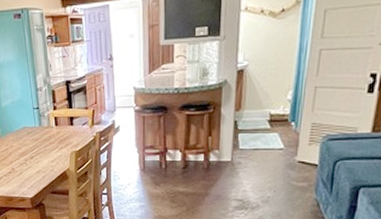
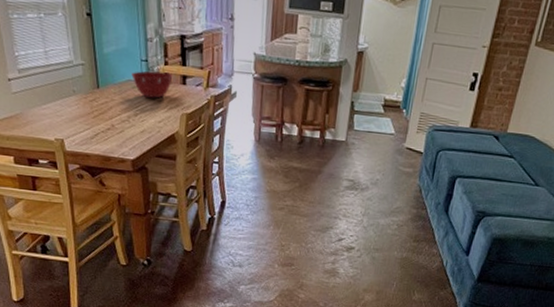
mixing bowl: none [26,116,62,141] -> present [131,70,173,99]

